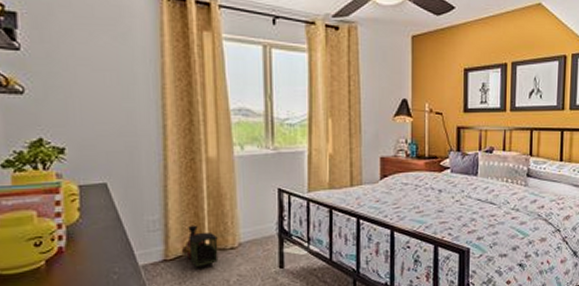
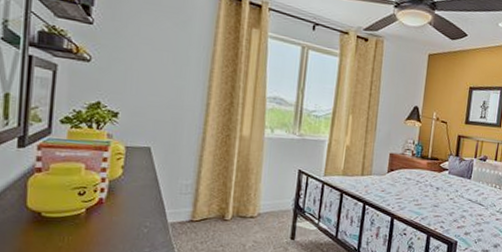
toy train: present [181,225,219,268] -> none [207,192,240,231]

